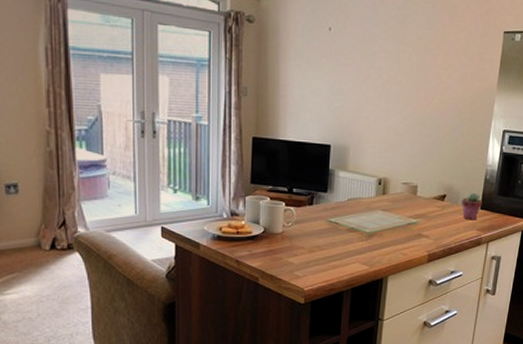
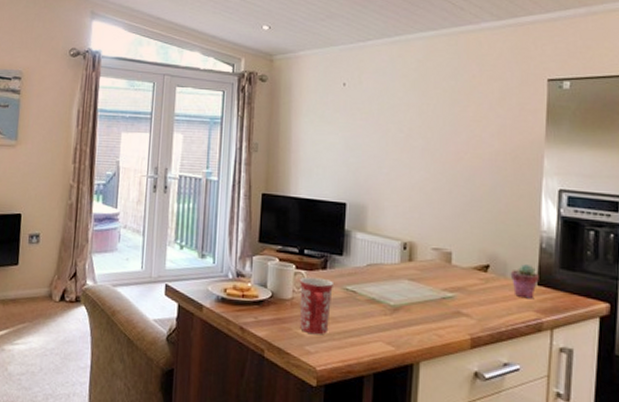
mug: none [289,212,319,262] -> present [299,276,333,335]

